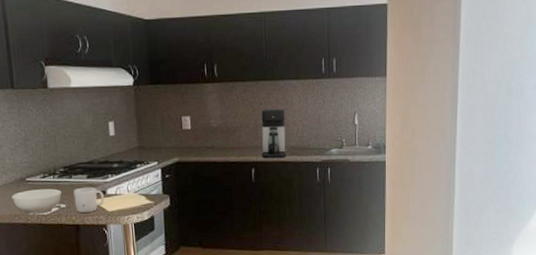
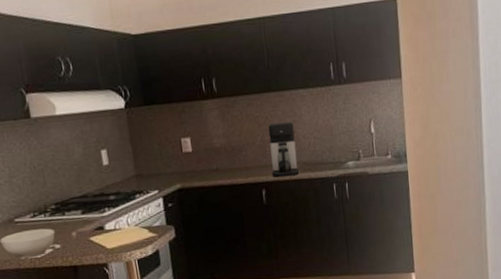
mug: present [73,187,105,213] -> none [68,223,103,253]

